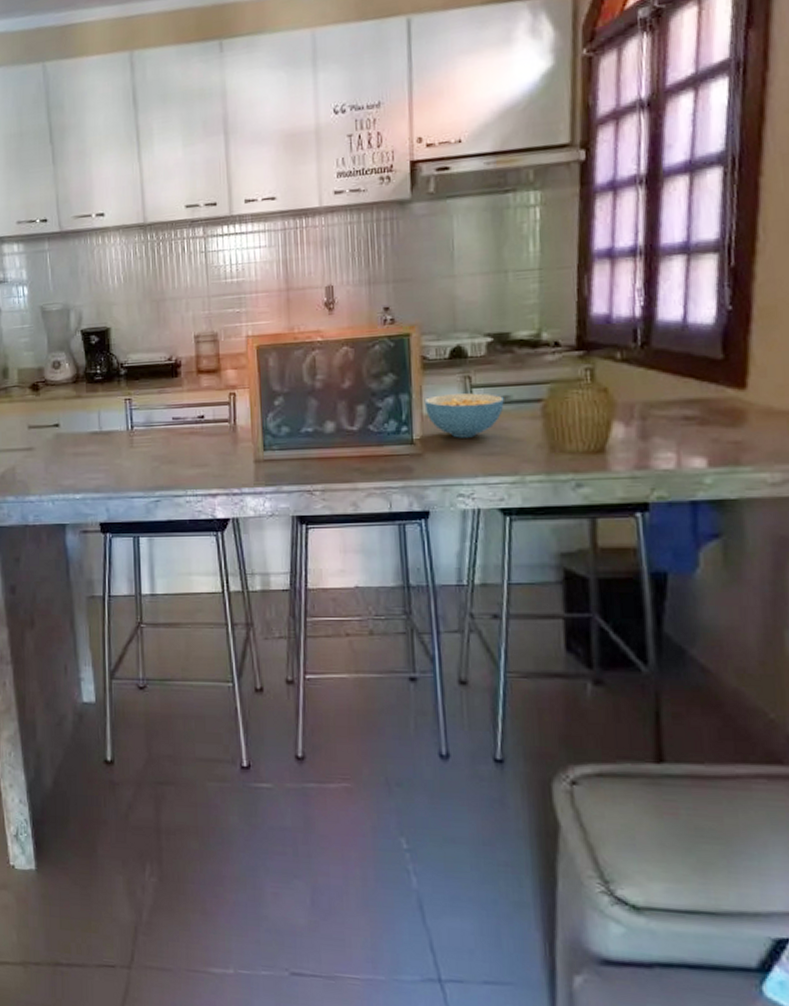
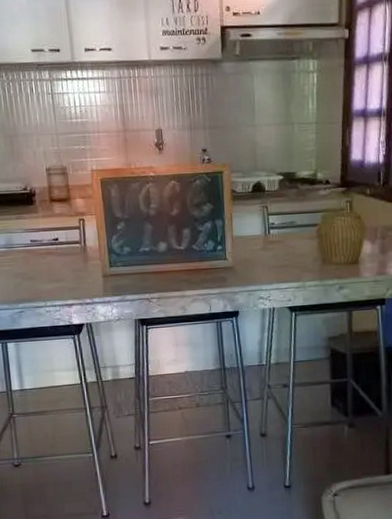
cereal bowl: present [424,393,504,438] -> none [234,219,291,254]

